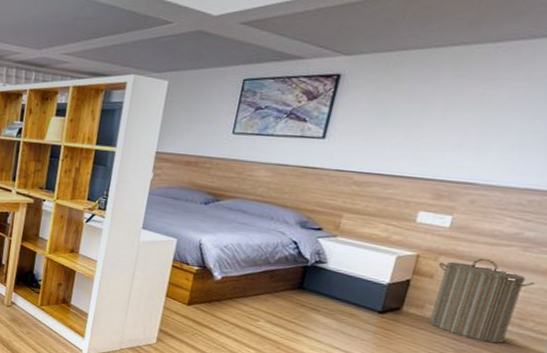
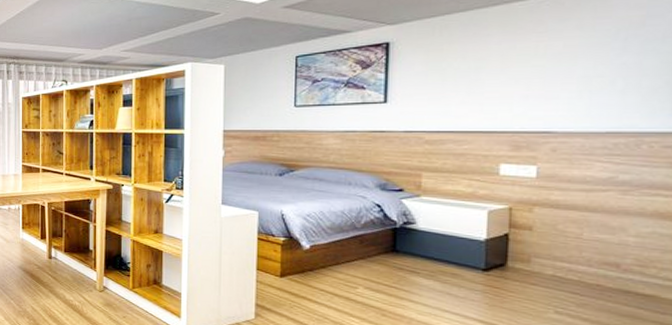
laundry hamper: present [429,259,535,344] -> none [534,206,645,294]

